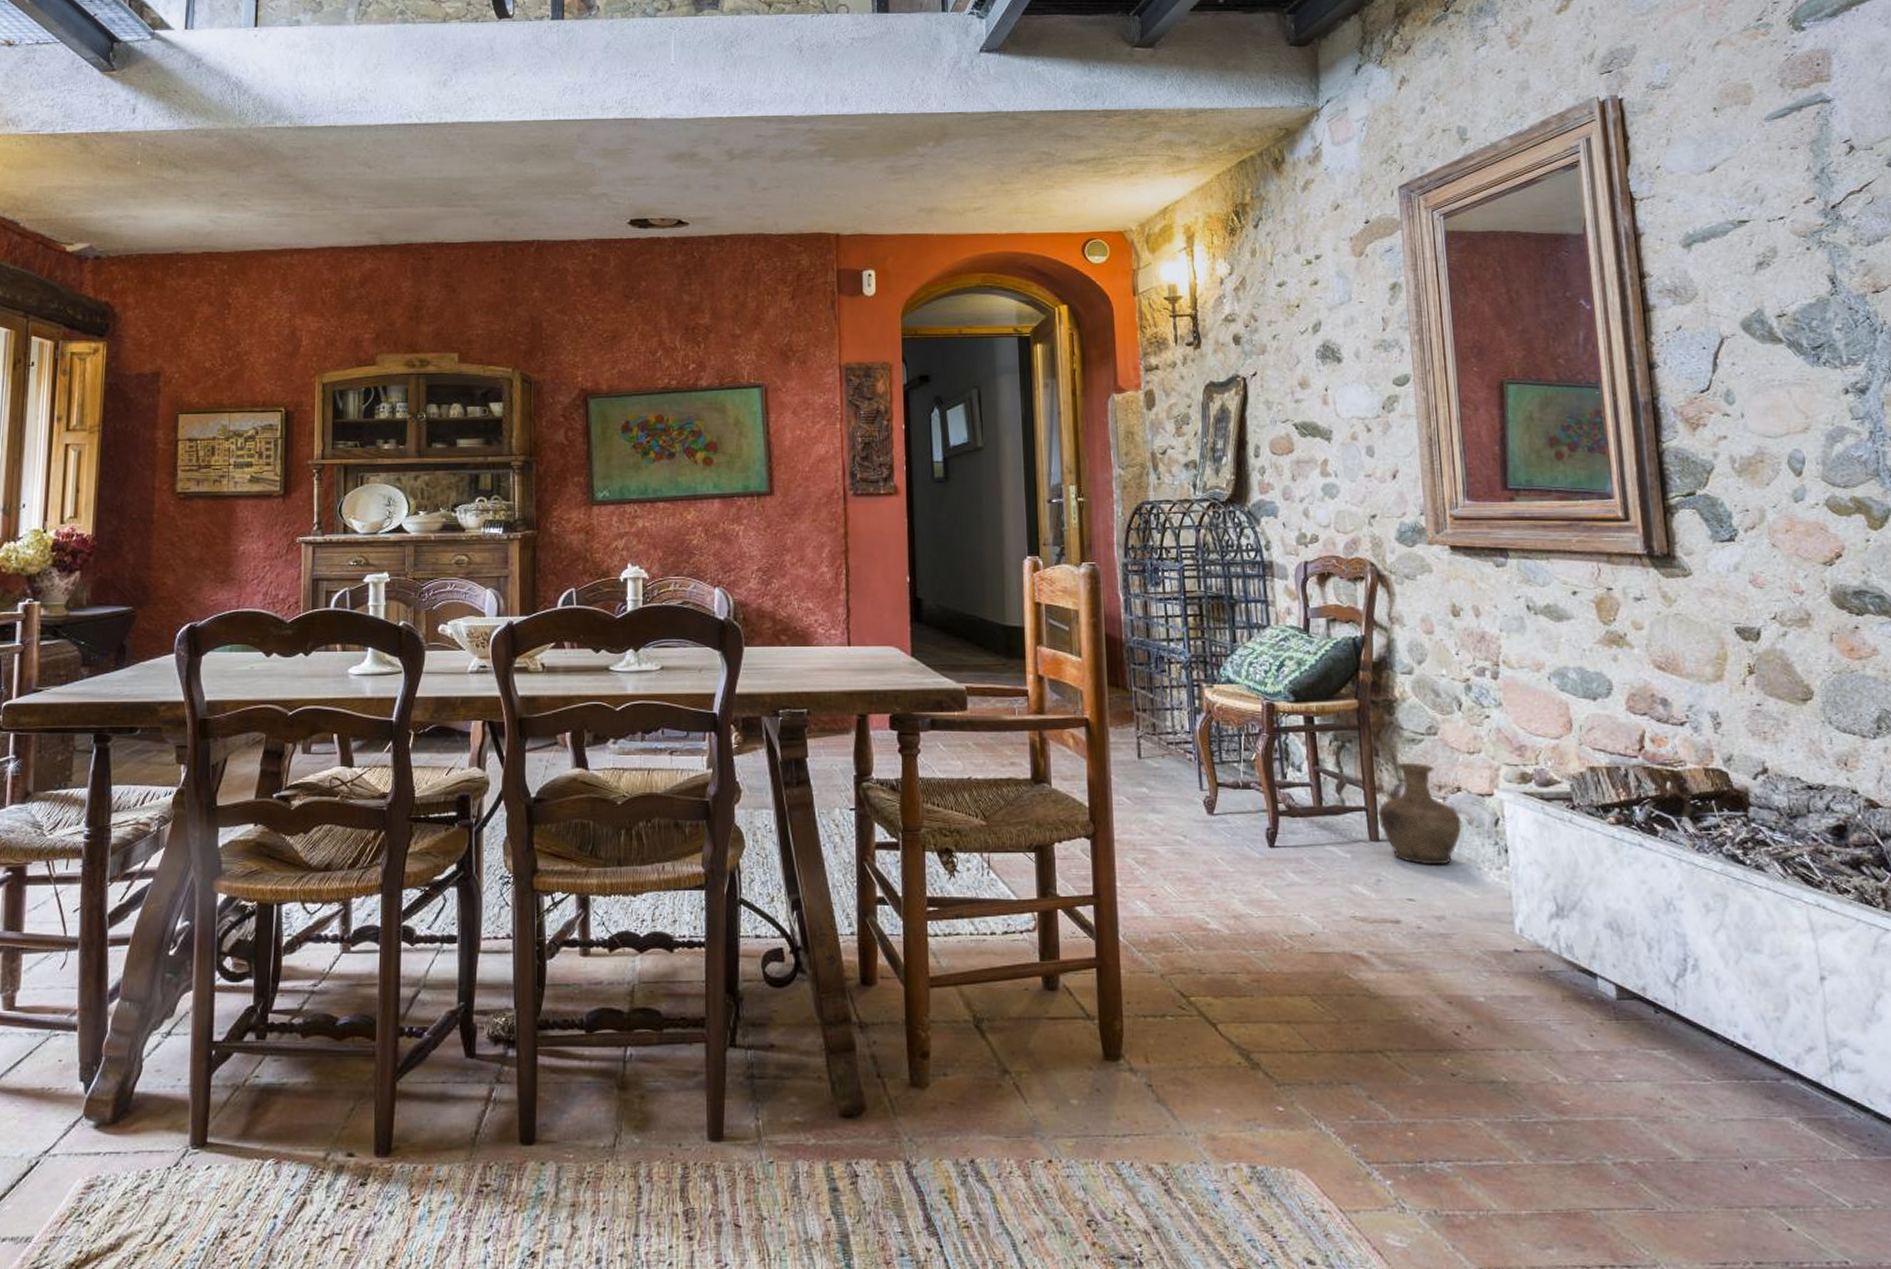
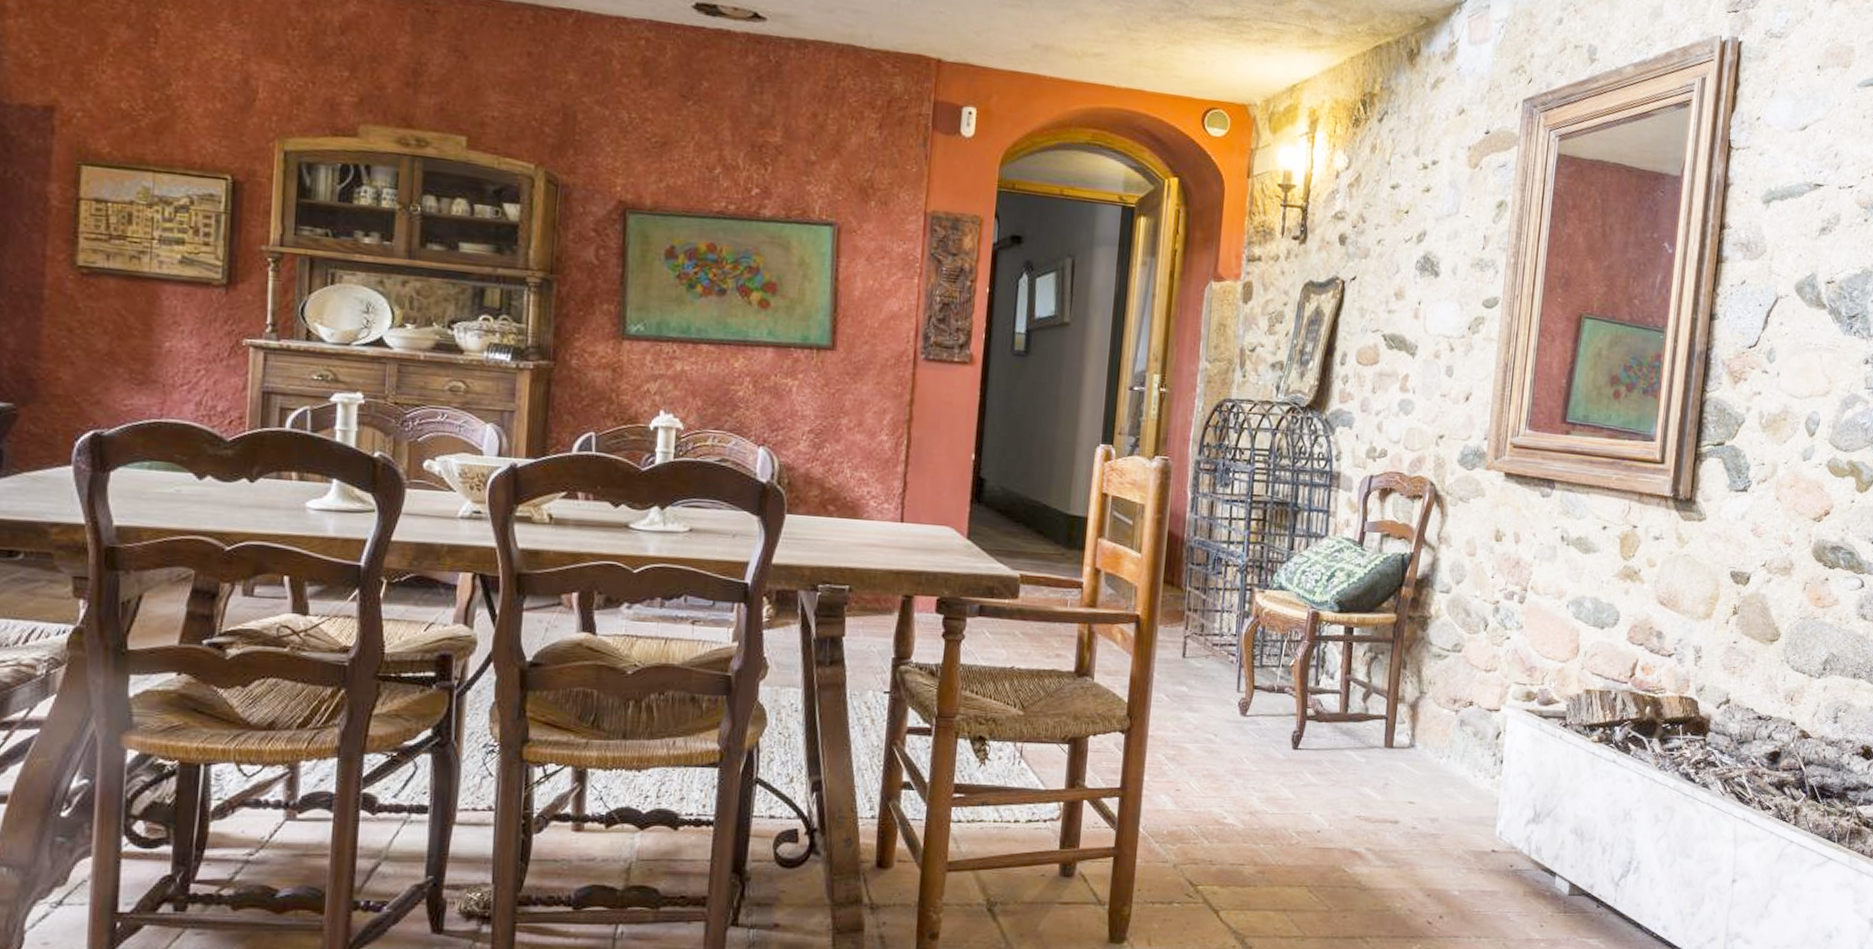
vase: present [1378,762,1462,865] -> none [1395,676,1468,772]

